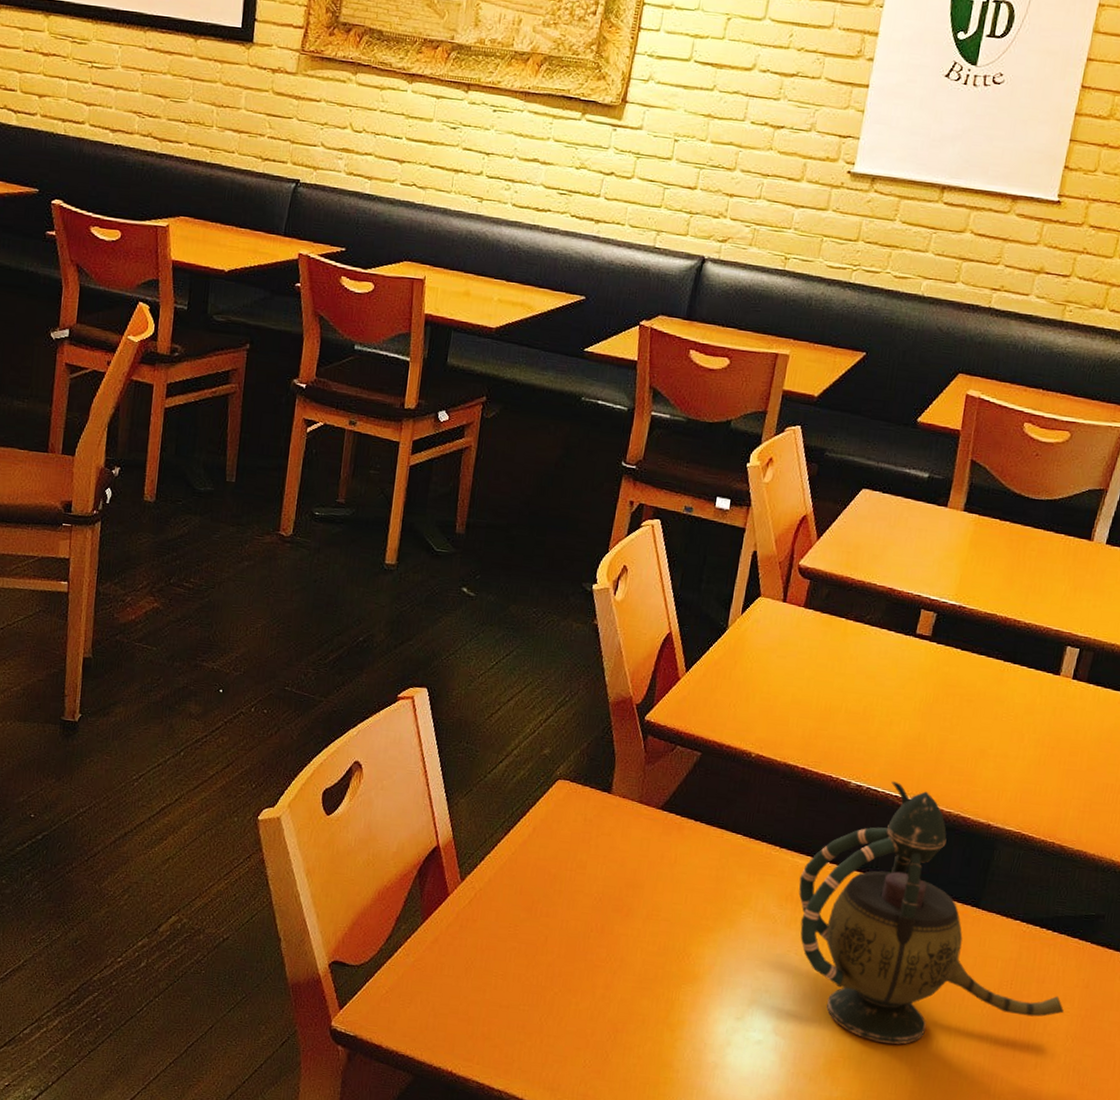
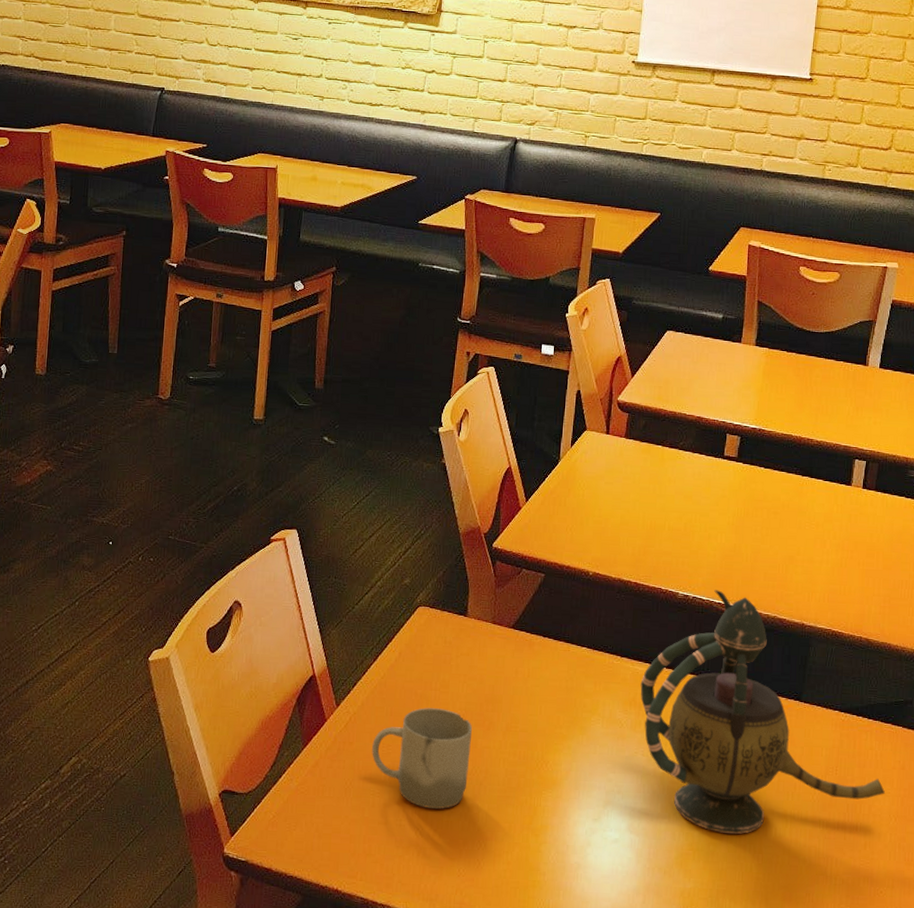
cup: none [497,888,610,996] -> present [372,708,473,809]

